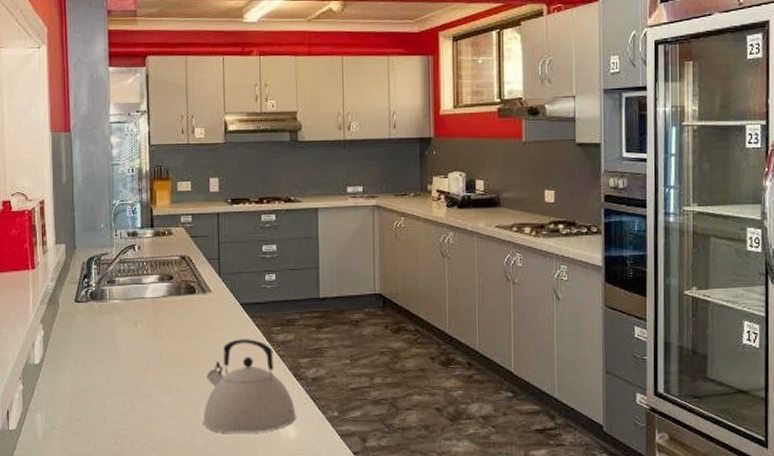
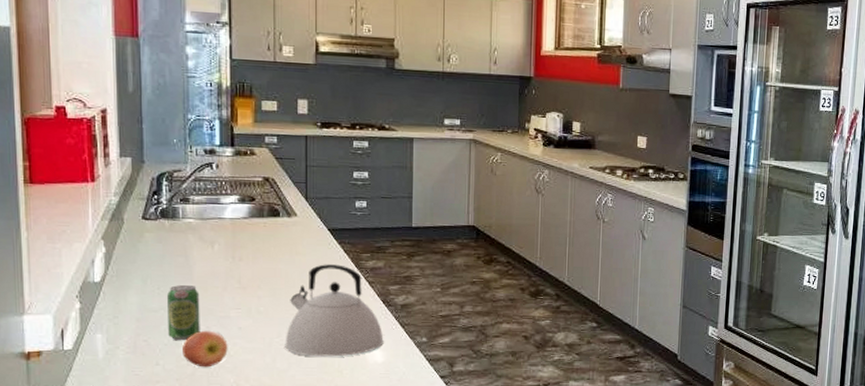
beverage can: none [96,365,126,420] -> present [166,285,200,341]
apple: none [111,408,151,446] -> present [182,330,228,368]

